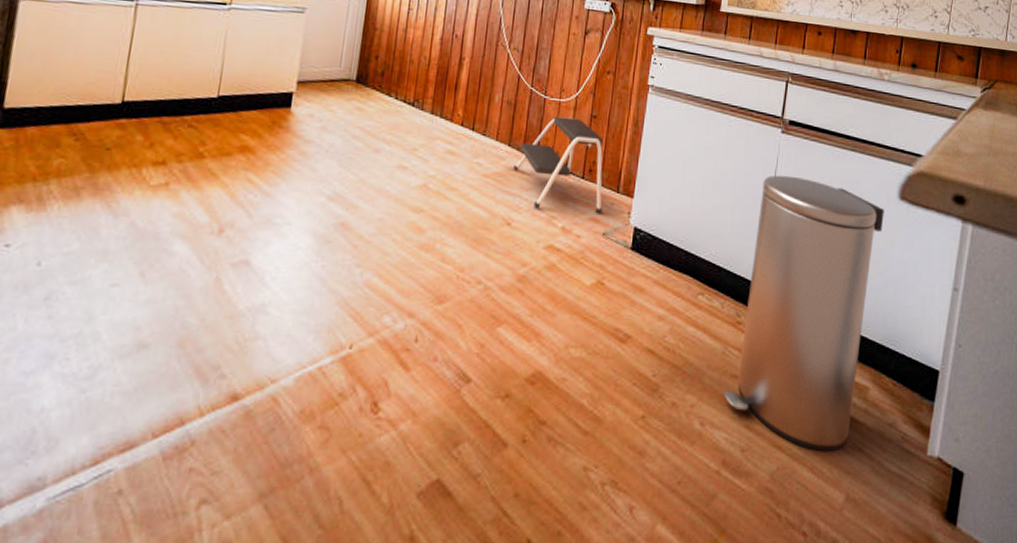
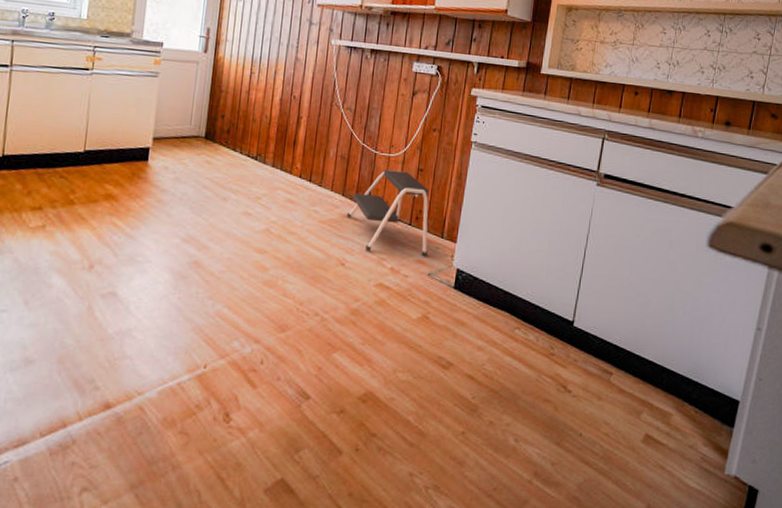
pedal bin: present [724,175,884,451] -> none [537,223,693,467]

